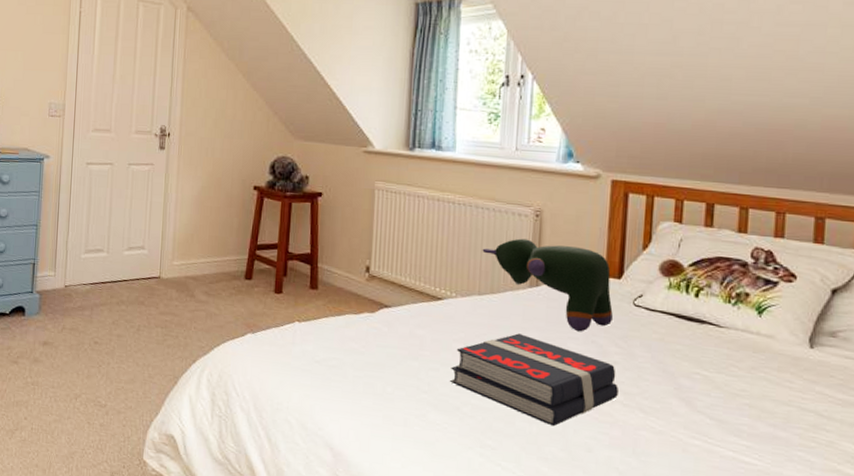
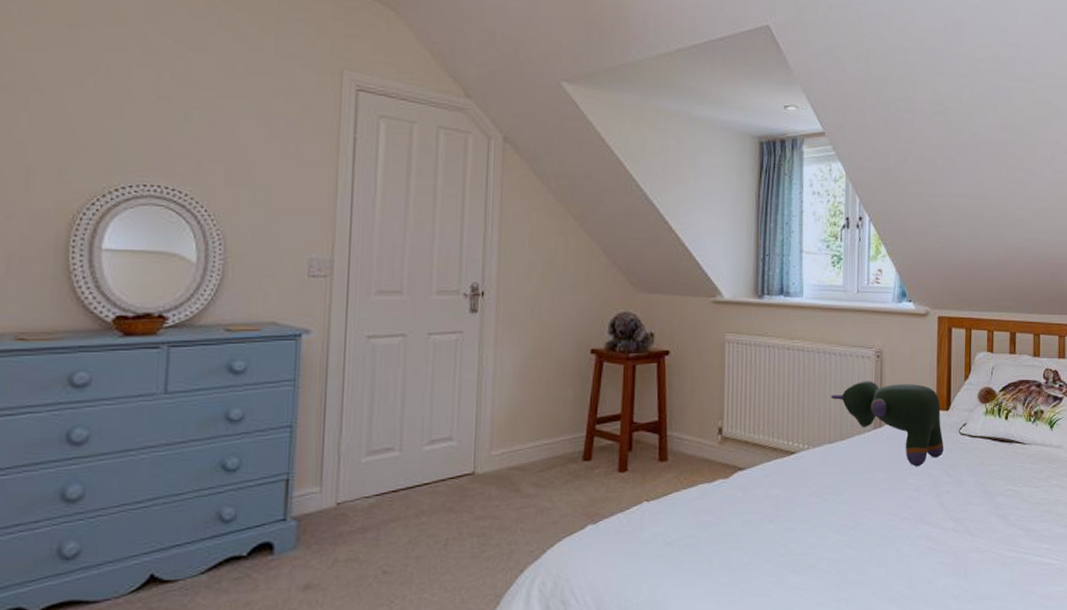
book: present [450,333,618,427] -> none [805,477,951,565]

